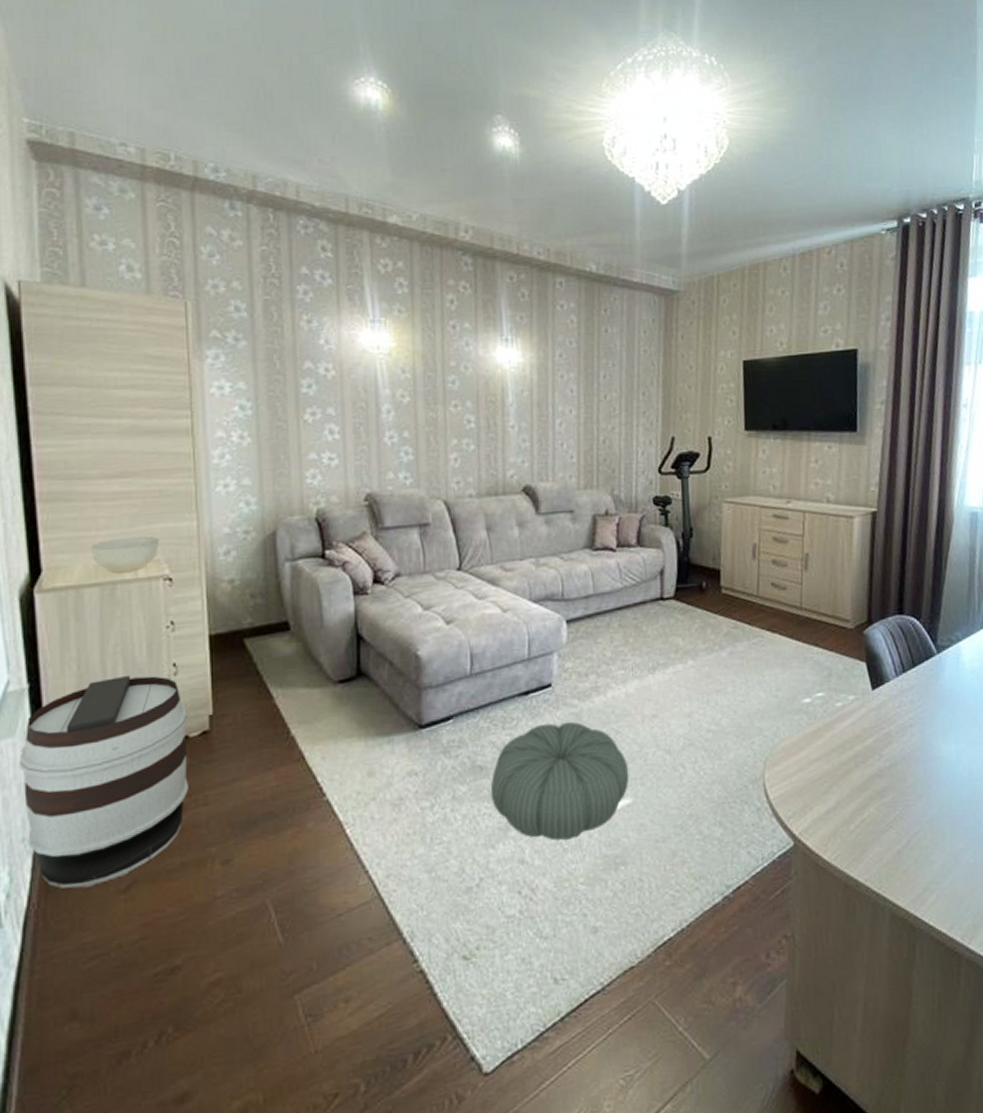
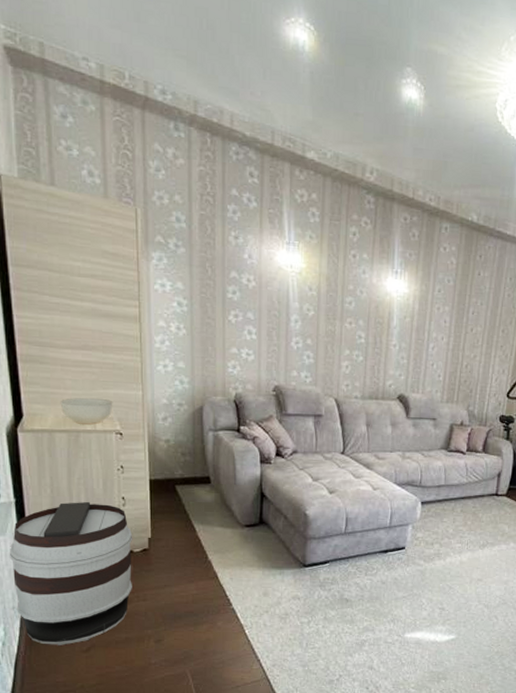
pouf: present [490,721,630,841] -> none [352,575,456,657]

